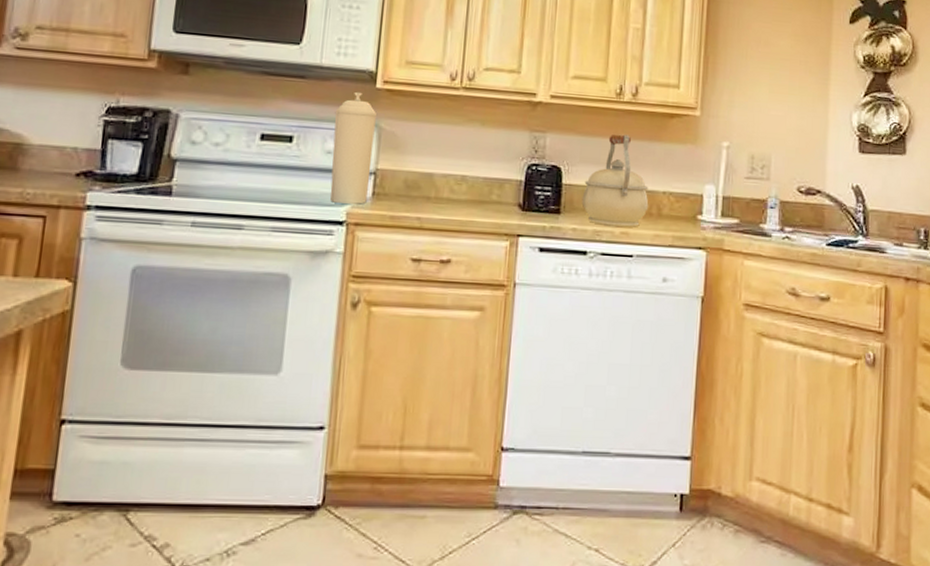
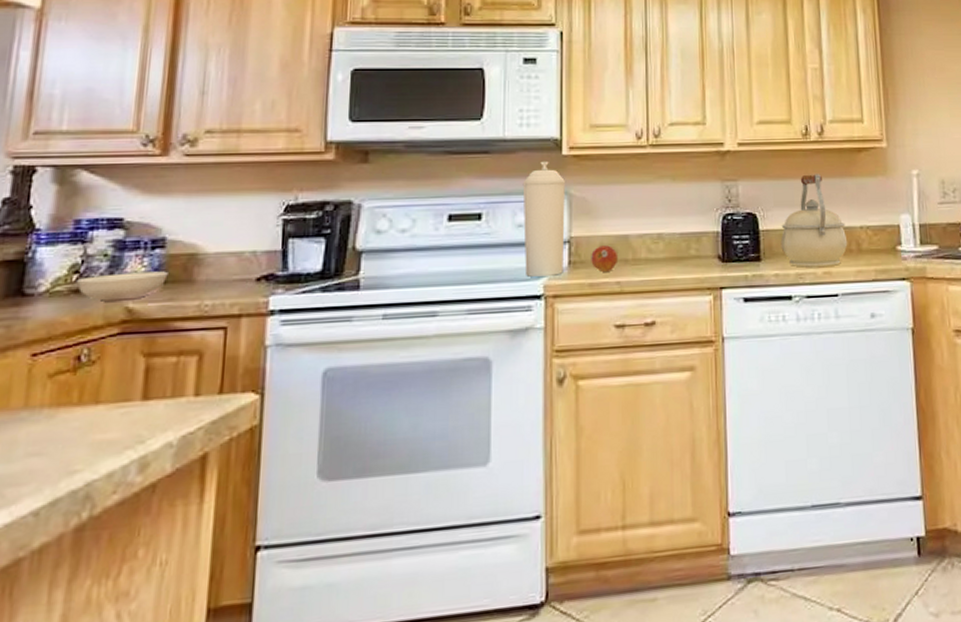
fruit: none [394,180,422,208] -> present [591,245,619,273]

